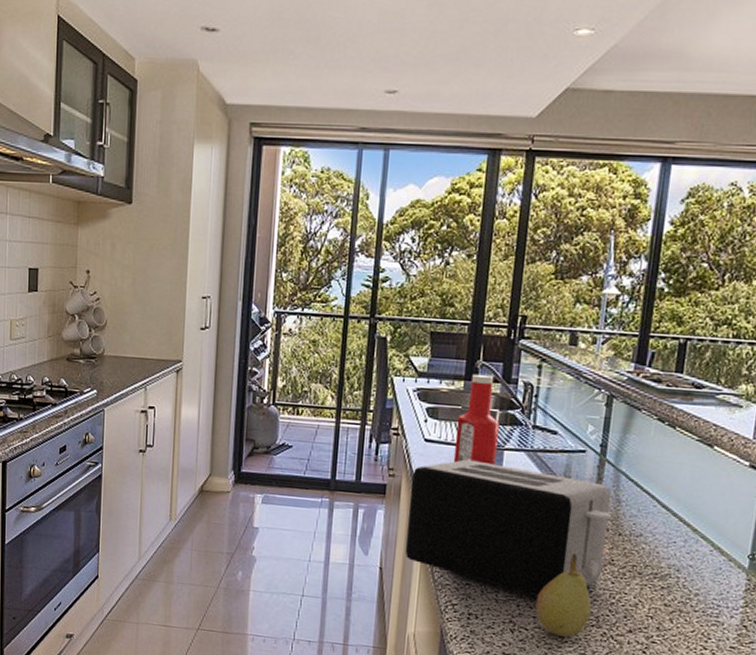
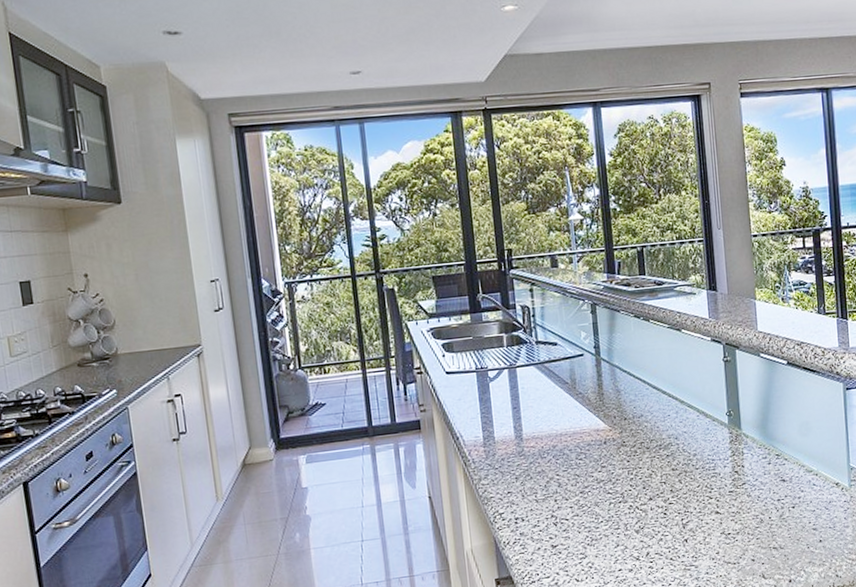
toaster: present [405,459,612,596] -> none [441,379,618,489]
ketchup bottle: present [453,374,499,465] -> none [470,305,511,388]
fruit: present [535,554,592,637] -> none [569,444,617,519]

